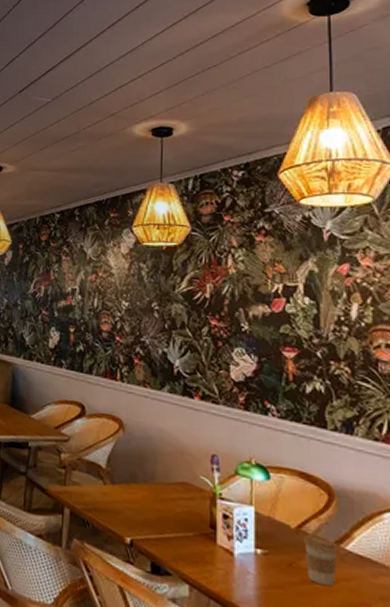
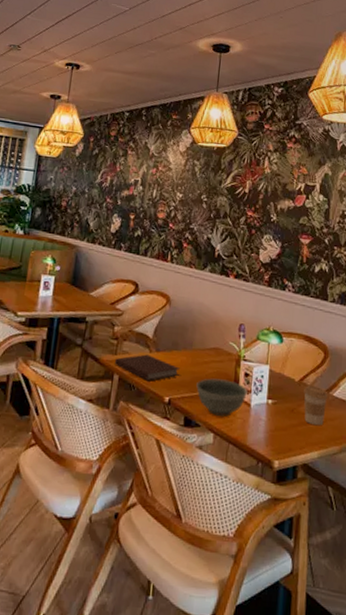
notebook: none [65,486,142,518] -> present [115,354,180,382]
bowl: none [163,518,228,566] -> present [196,378,248,417]

